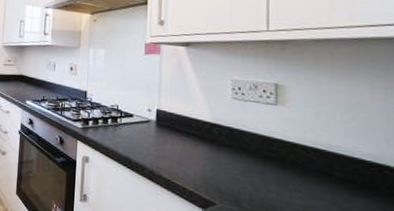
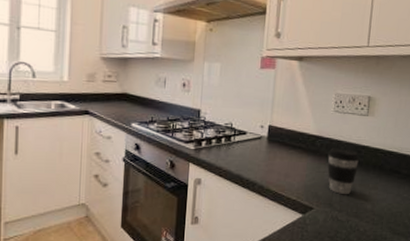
coffee cup: none [228,138,272,194] -> present [327,148,360,194]

